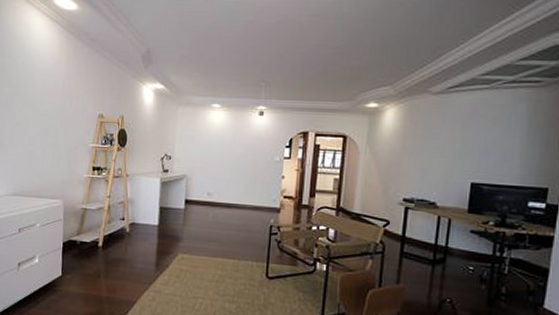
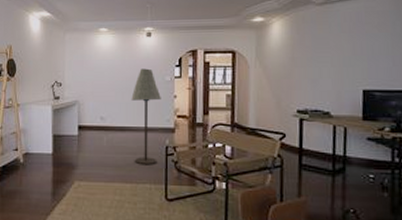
floor lamp: none [238,147,269,243] -> present [131,68,161,165]

